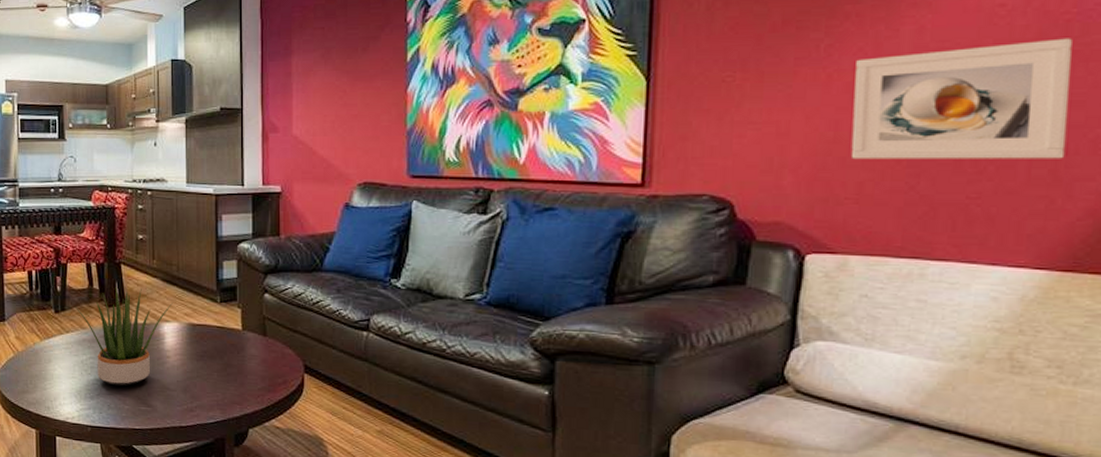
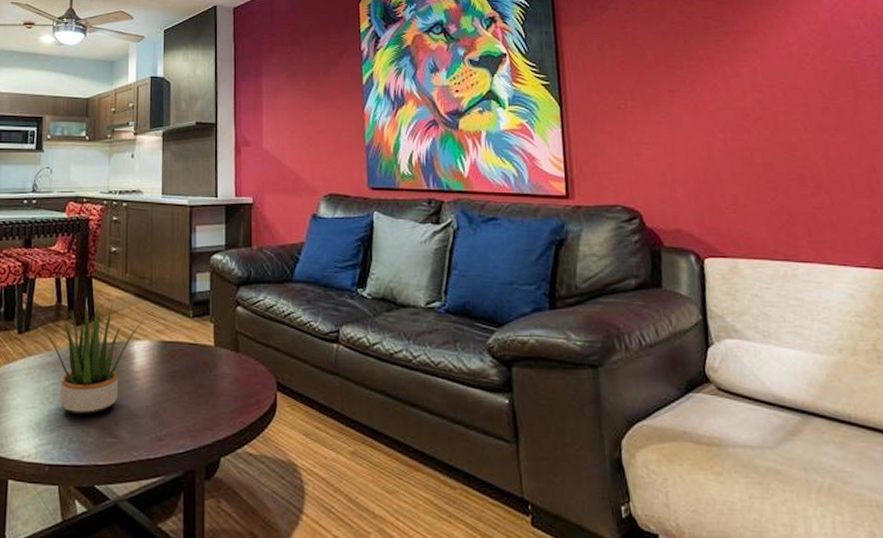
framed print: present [850,38,1072,160] -> none [713,81,874,176]

